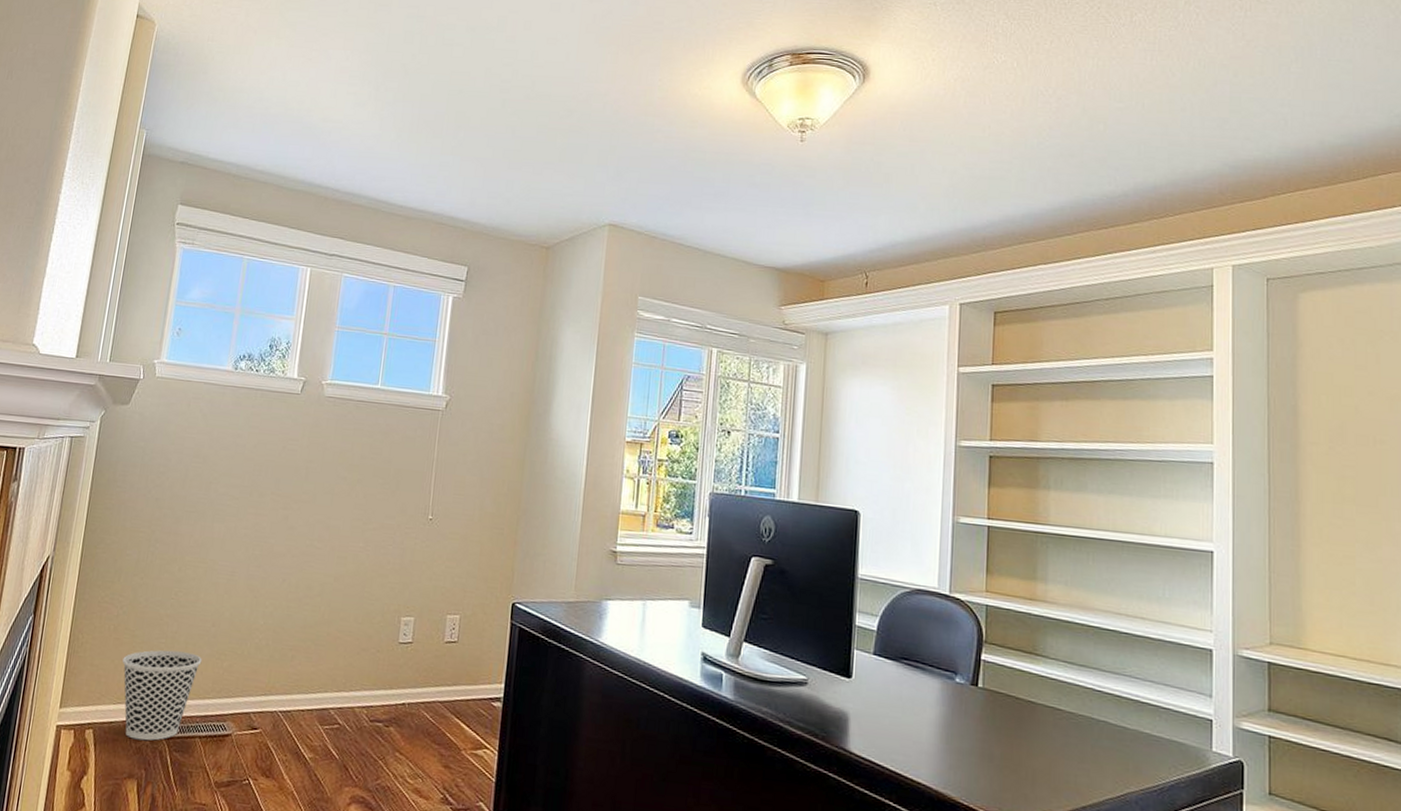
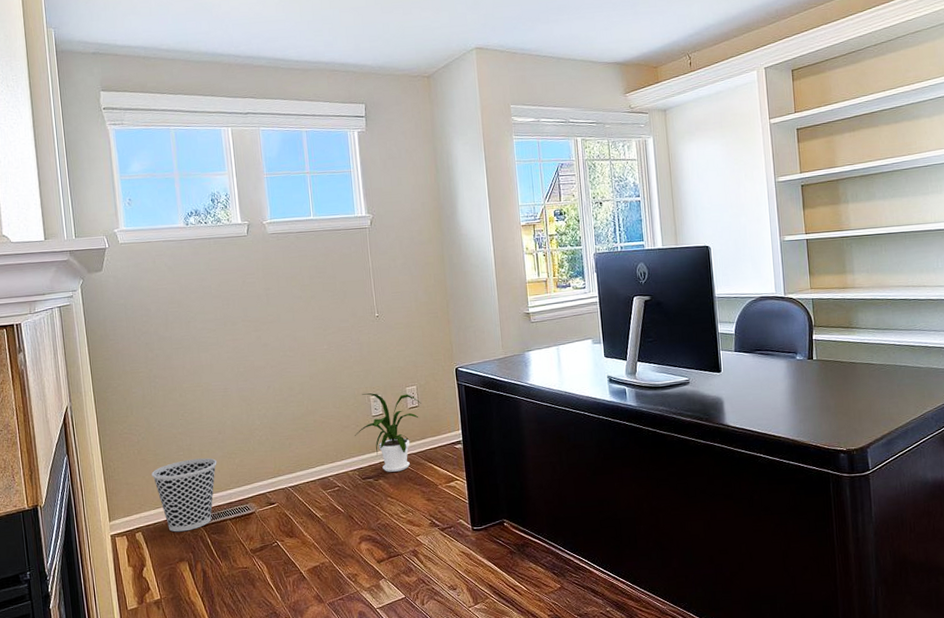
house plant: none [372,612,462,721] -> present [355,393,421,472]

